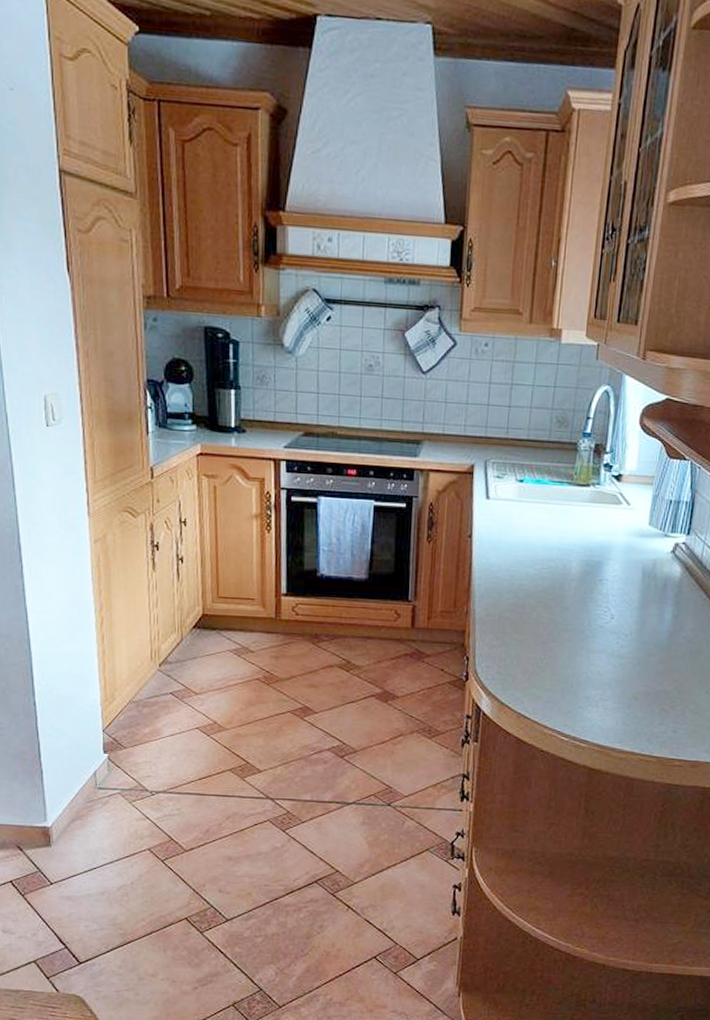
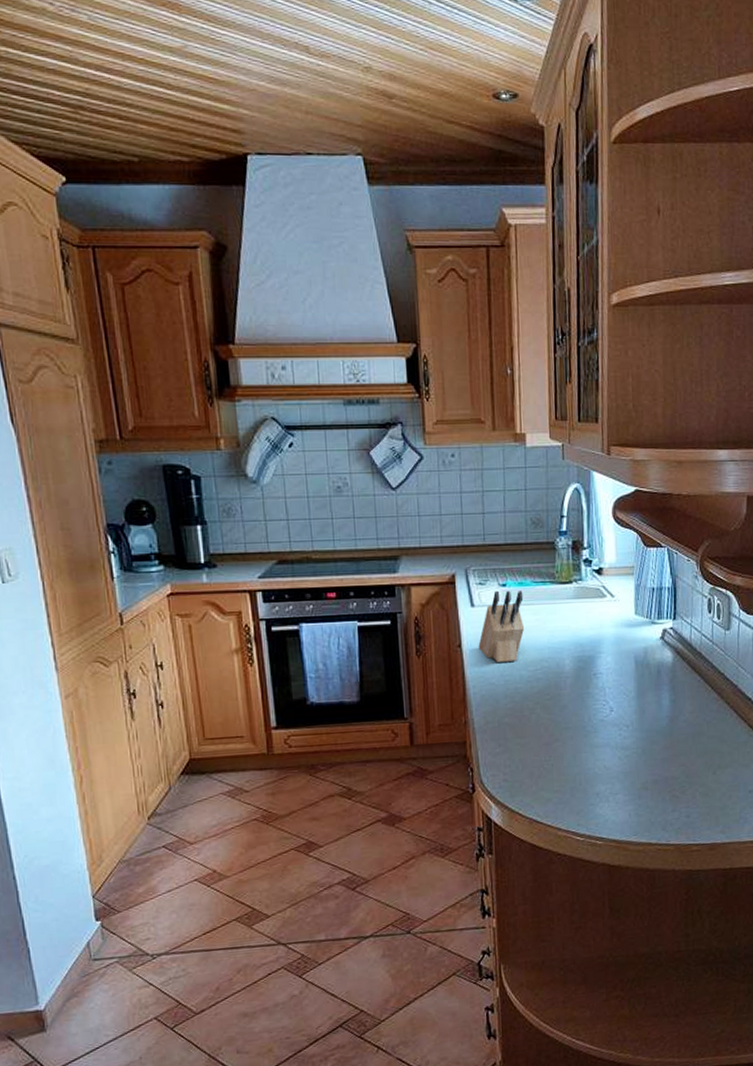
knife block: none [488,485,540,558] -> present [478,590,525,662]

